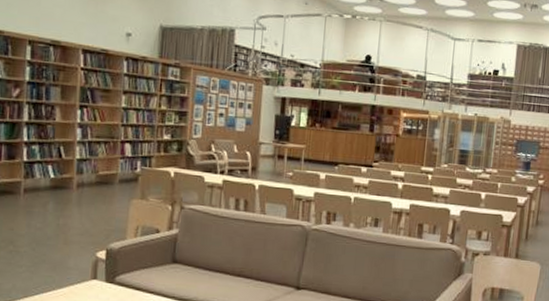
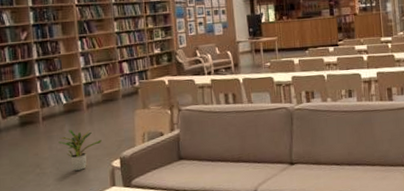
potted plant: none [39,208,89,256] -> present [58,130,102,171]

